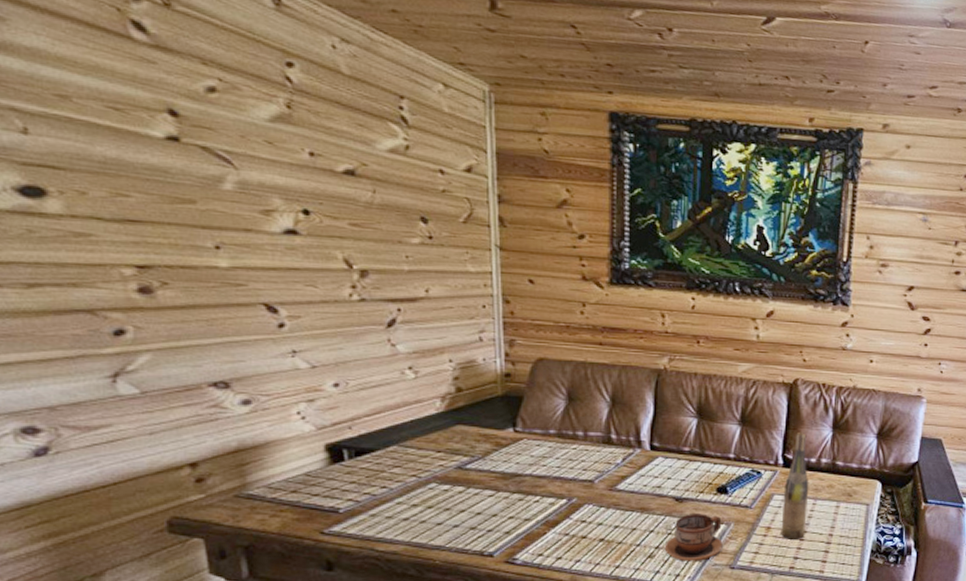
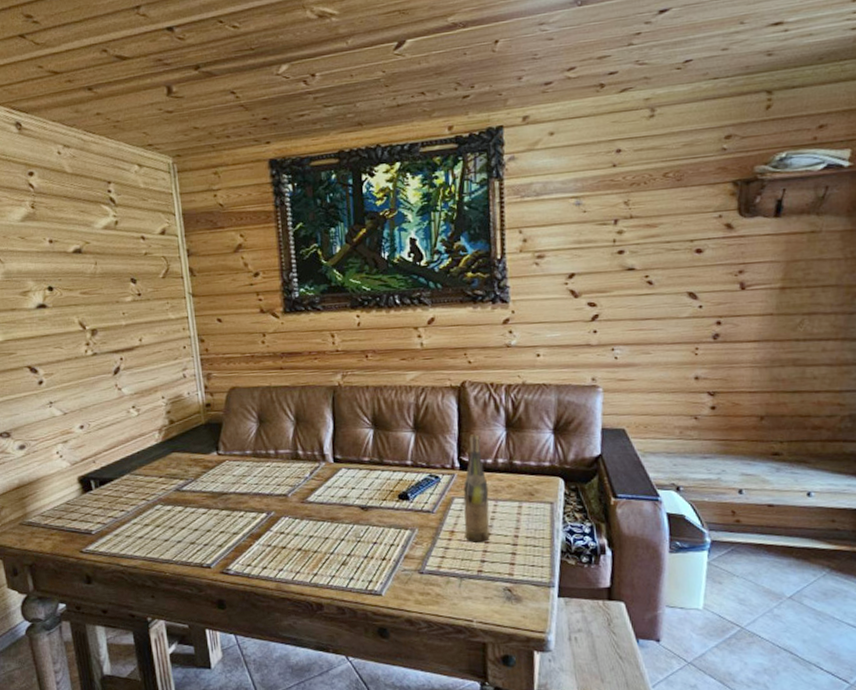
cup: present [664,514,724,562] -> none [355,520,411,568]

